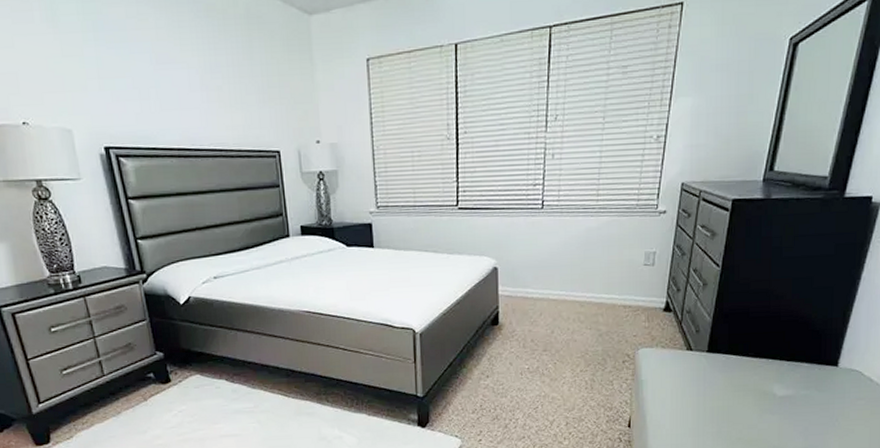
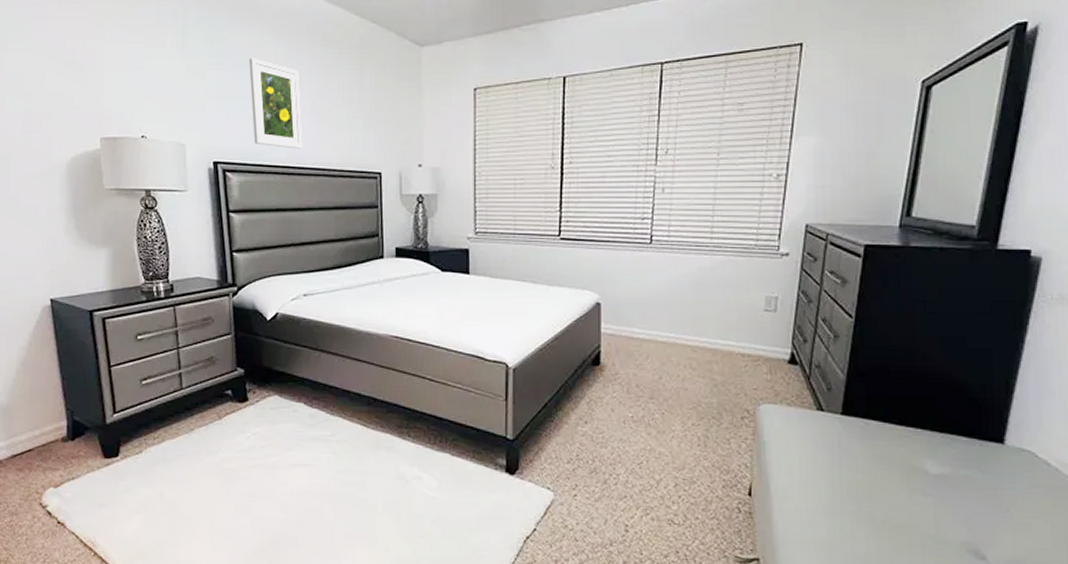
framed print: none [129,32,197,130] -> present [249,58,303,149]

